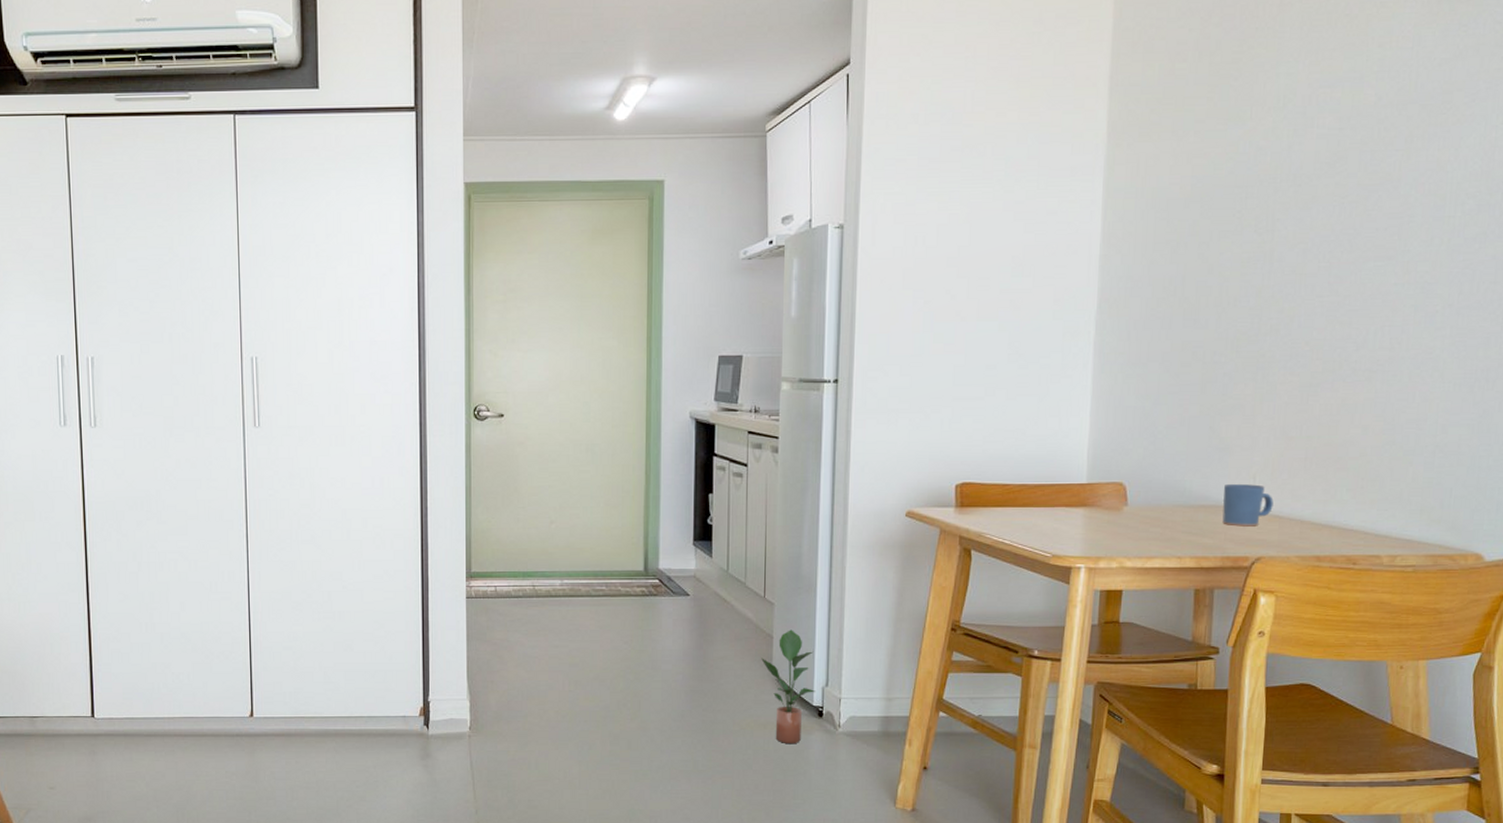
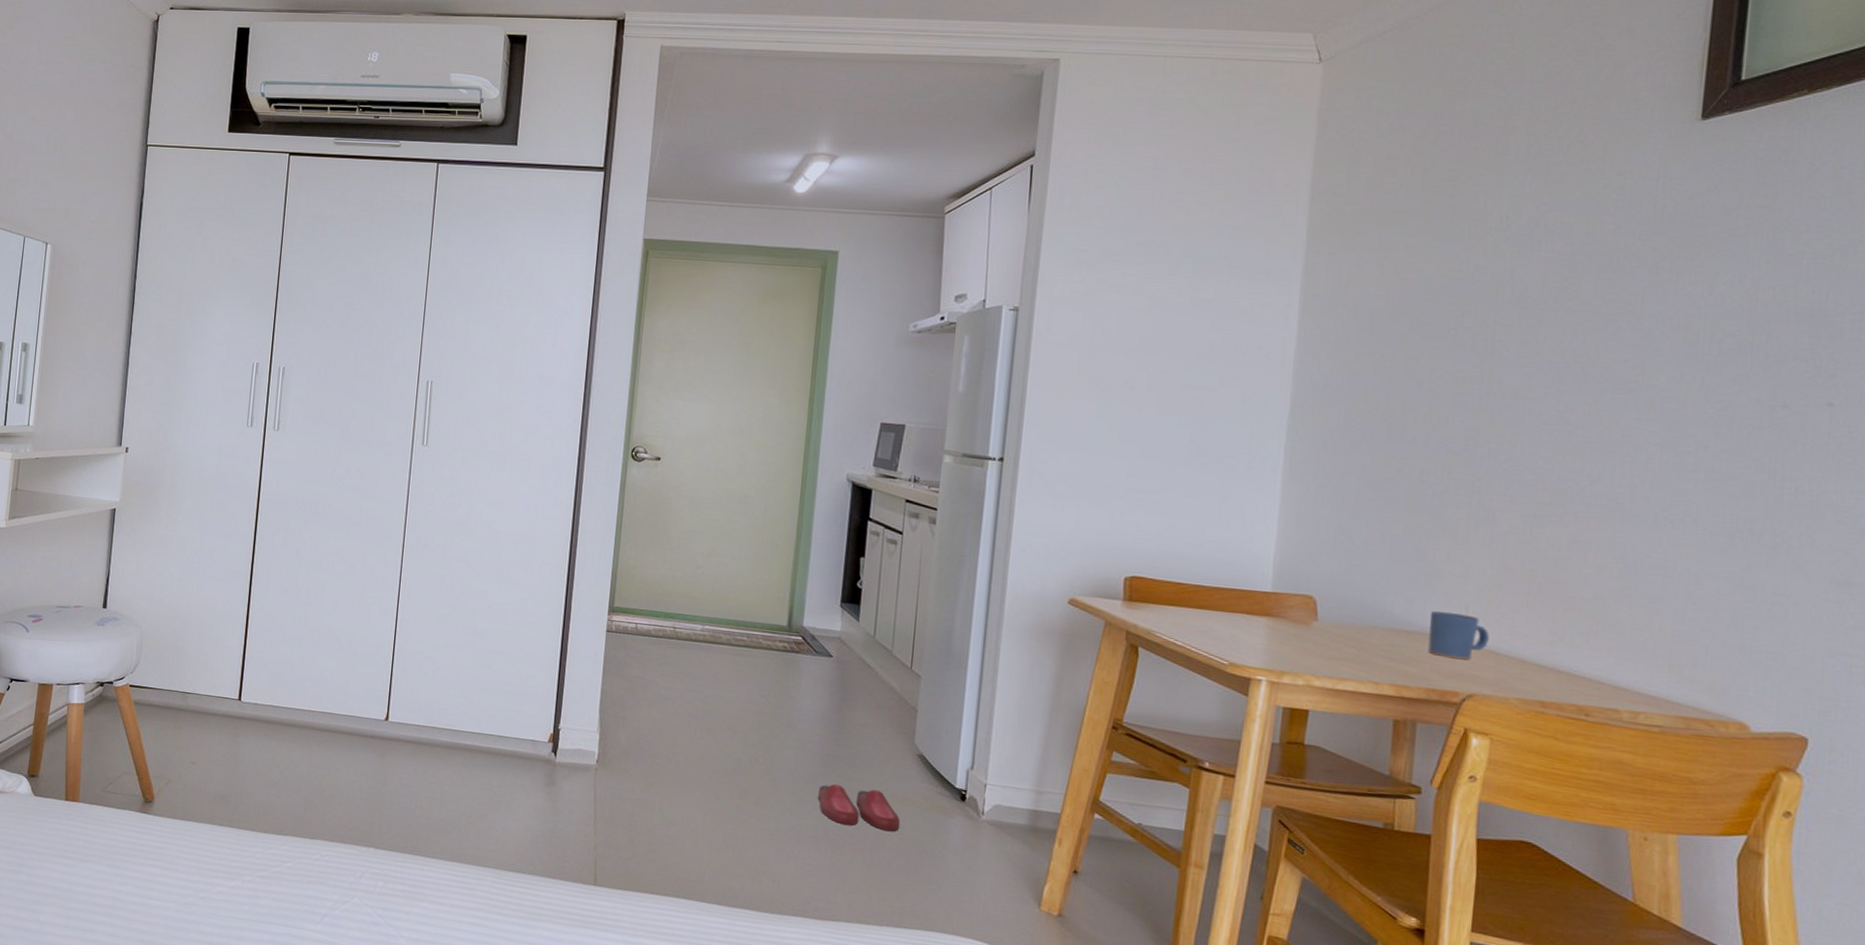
slippers: none [686,718,763,756] -> present [818,784,900,832]
potted plant: present [761,630,815,744] -> none [903,705,960,826]

